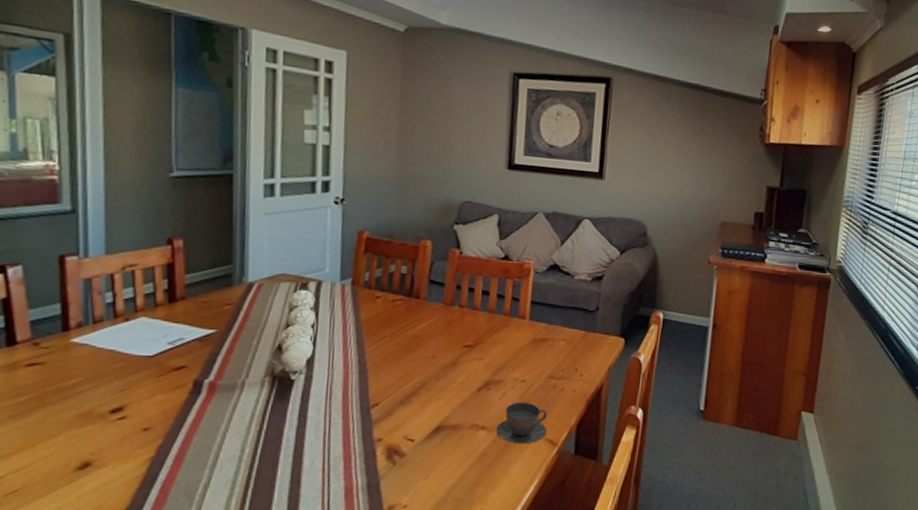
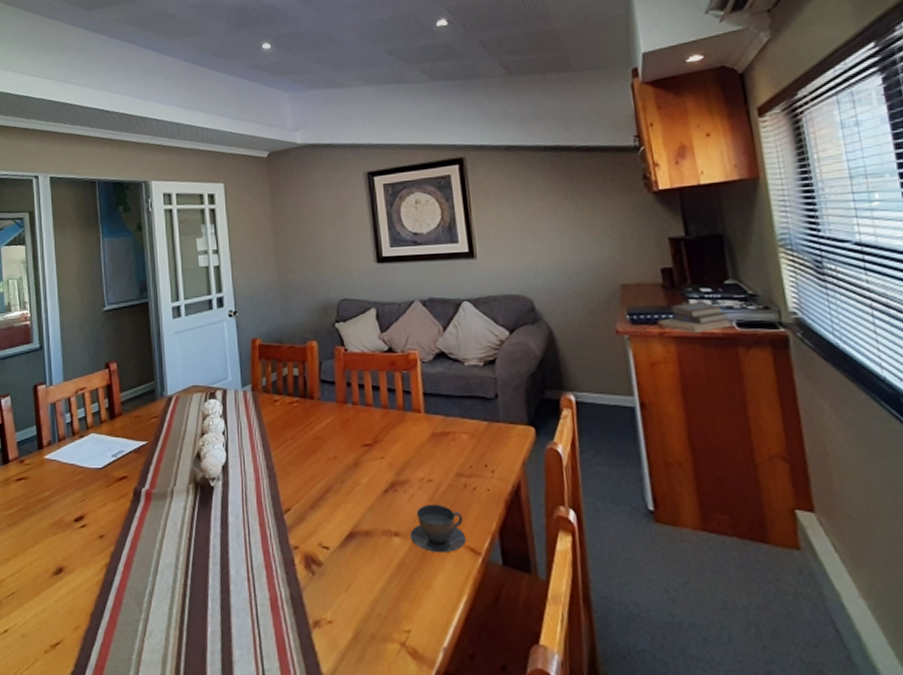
books: none [740,244,795,271] -> present [656,302,732,334]

